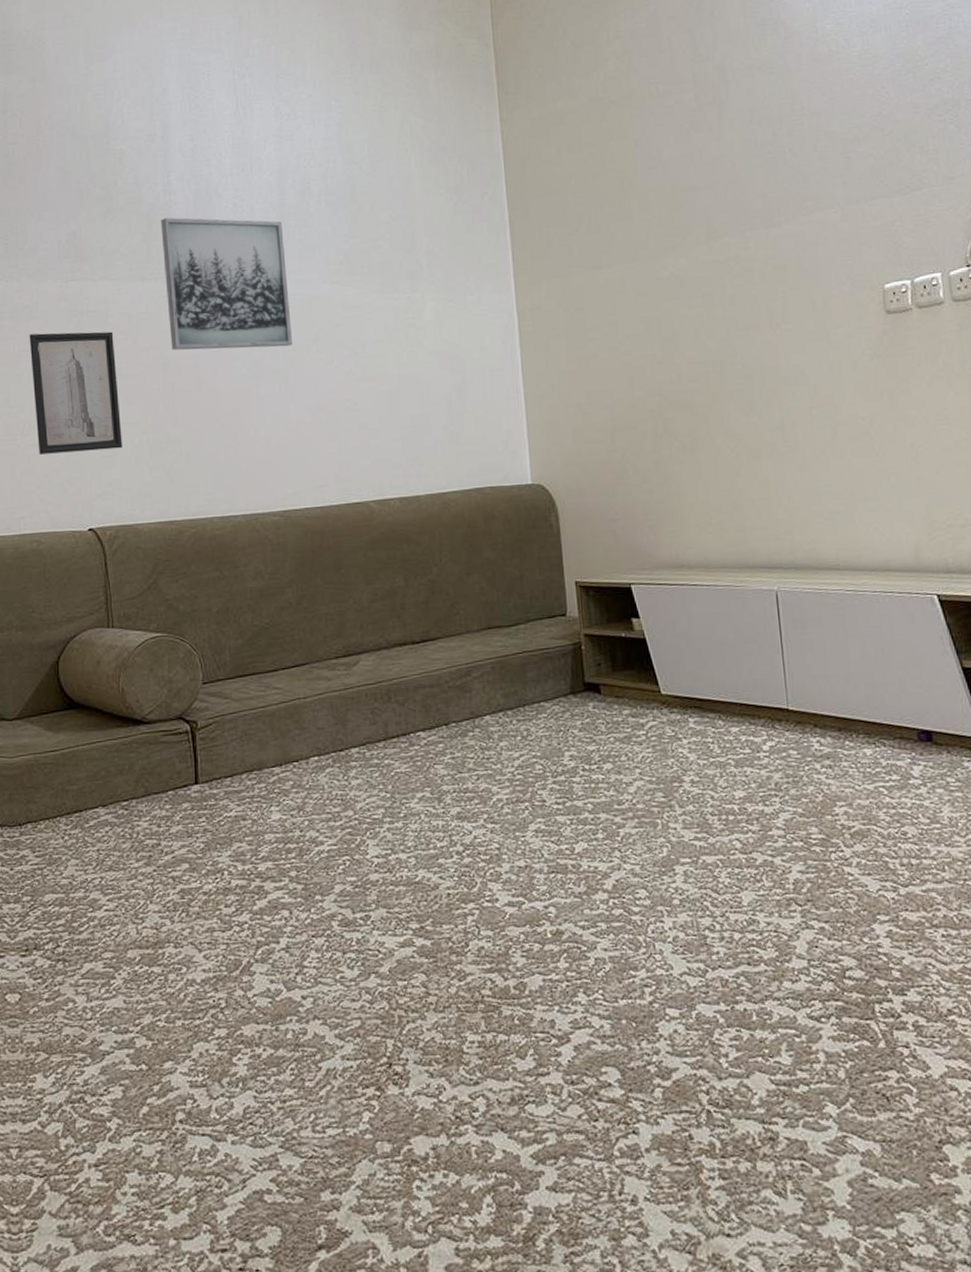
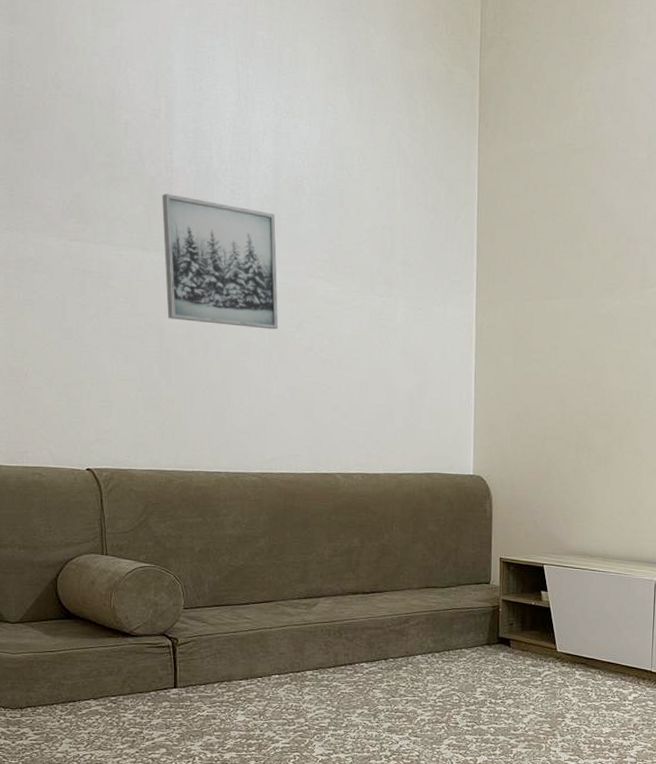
wall art: present [29,331,122,455] -> none [33,285,120,401]

